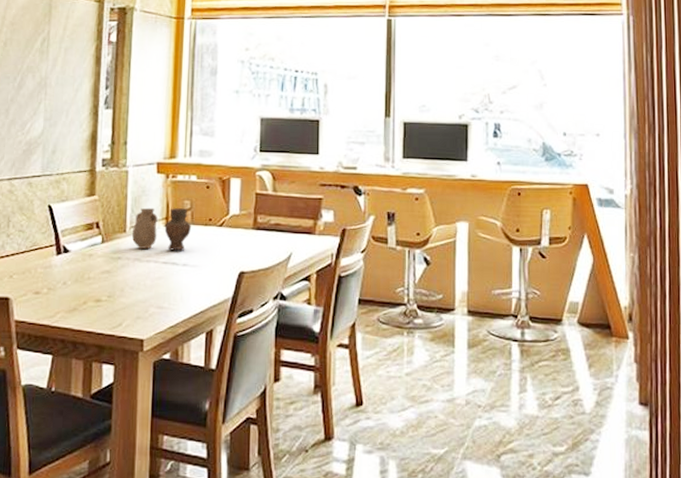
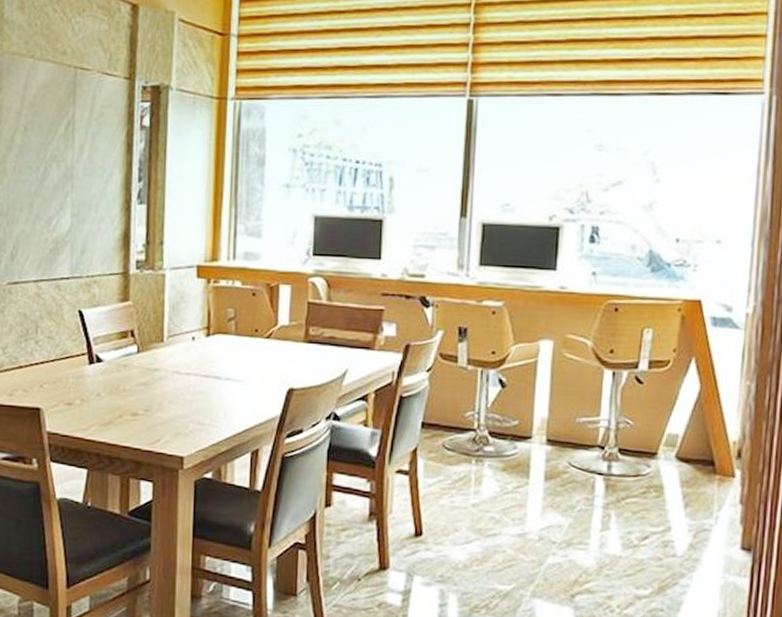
vase: present [132,207,191,251] -> none [170,315,235,364]

